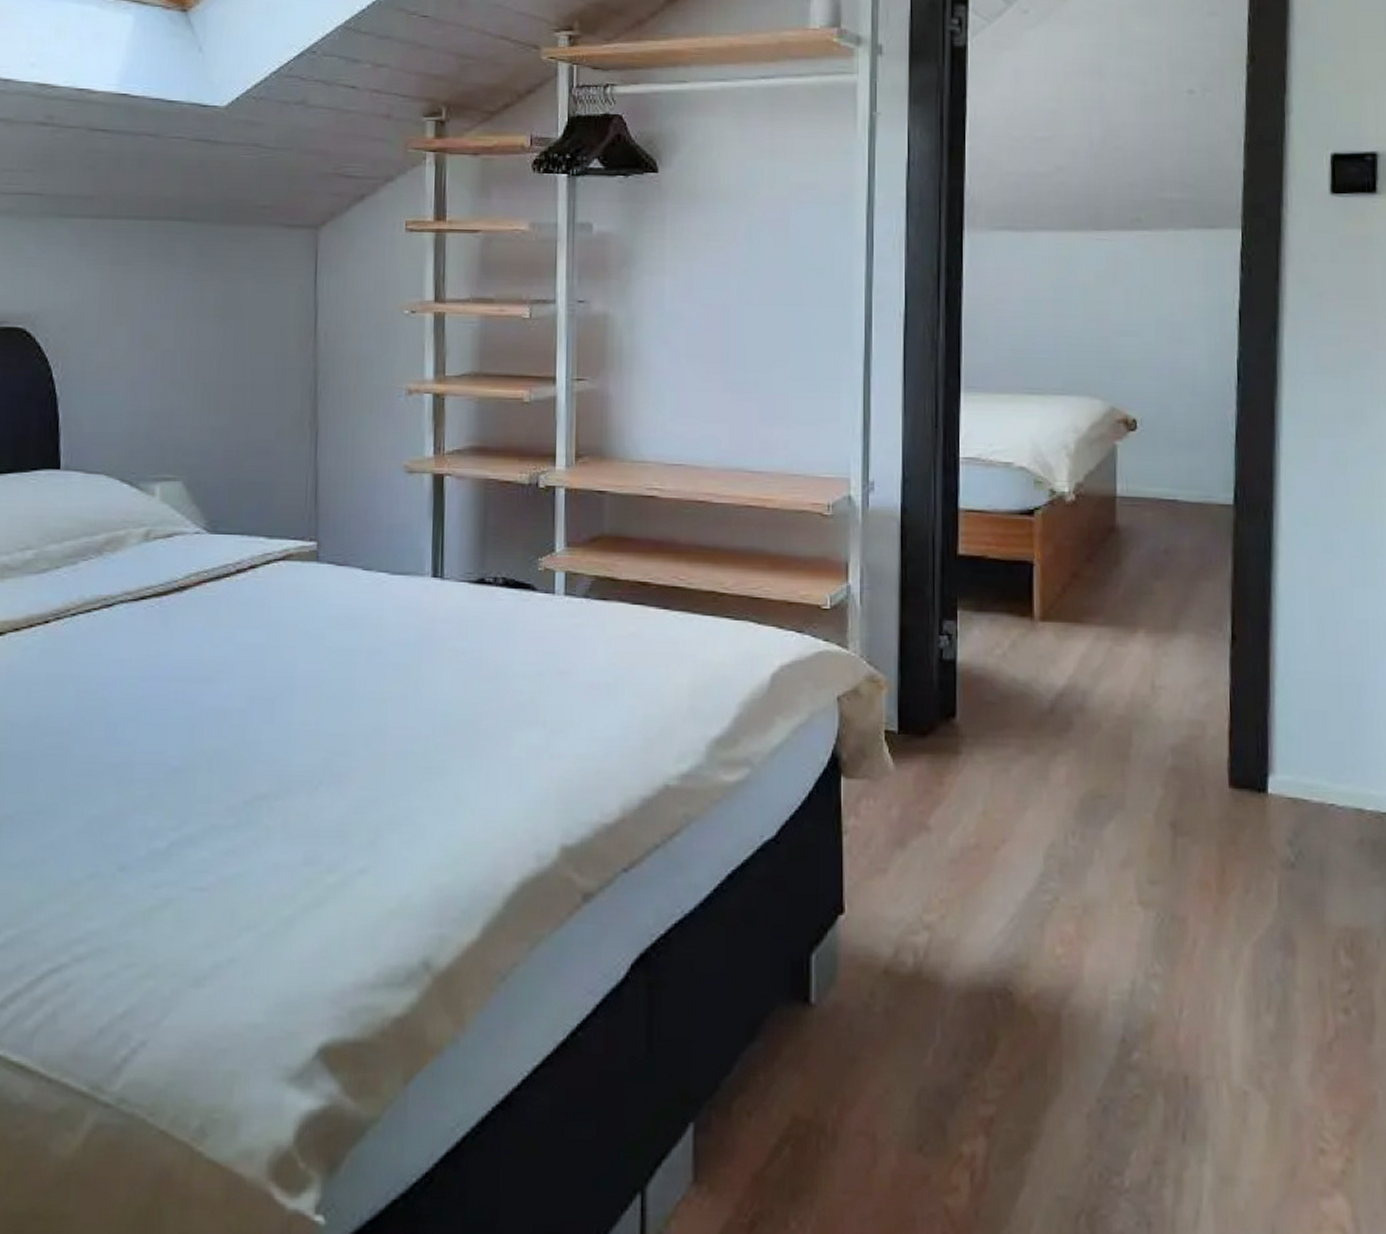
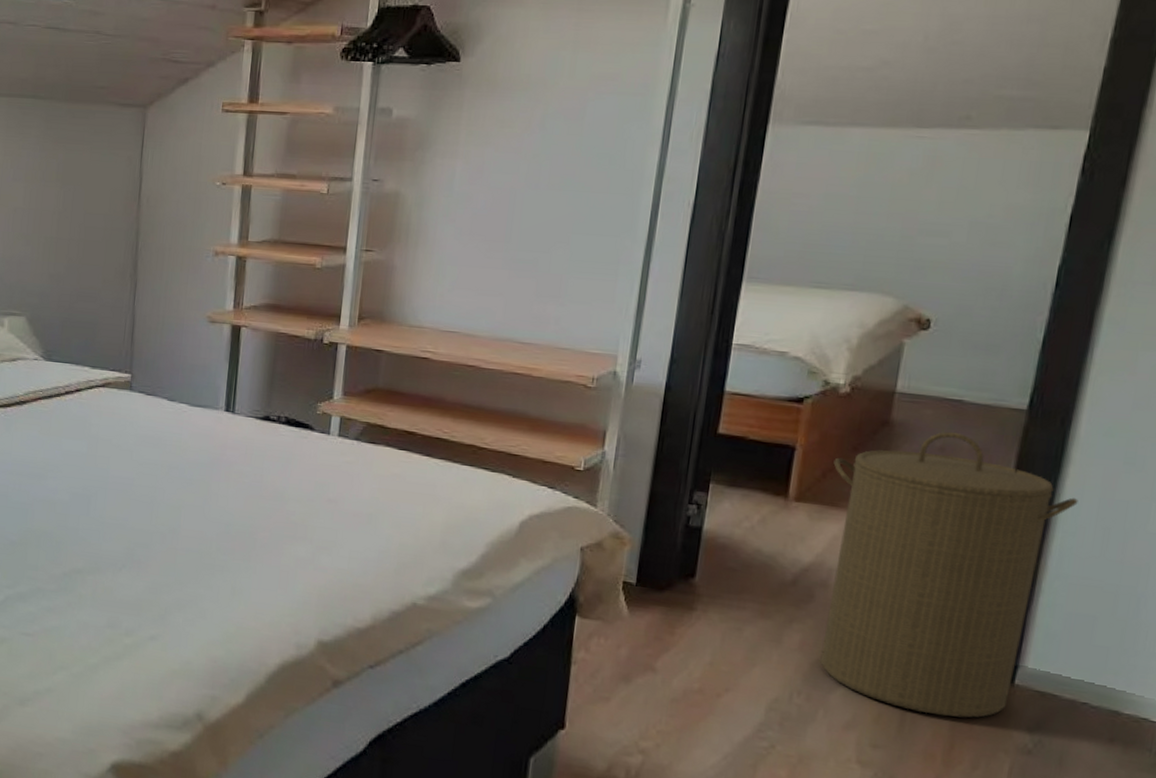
laundry hamper: none [1071,534,1292,839] -> present [820,432,1078,718]

